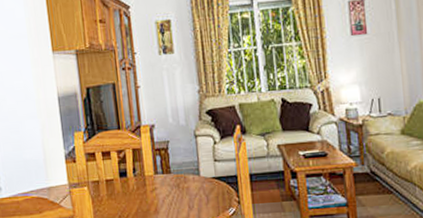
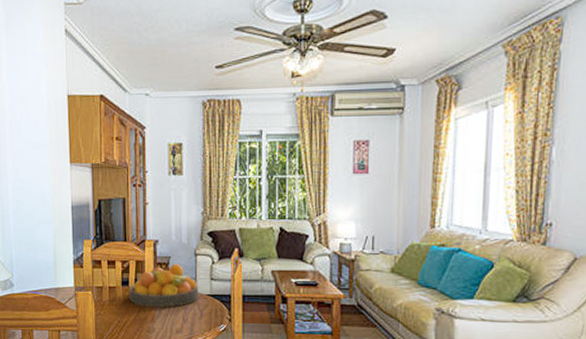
fruit bowl: none [127,148,203,198] -> present [129,264,199,307]

